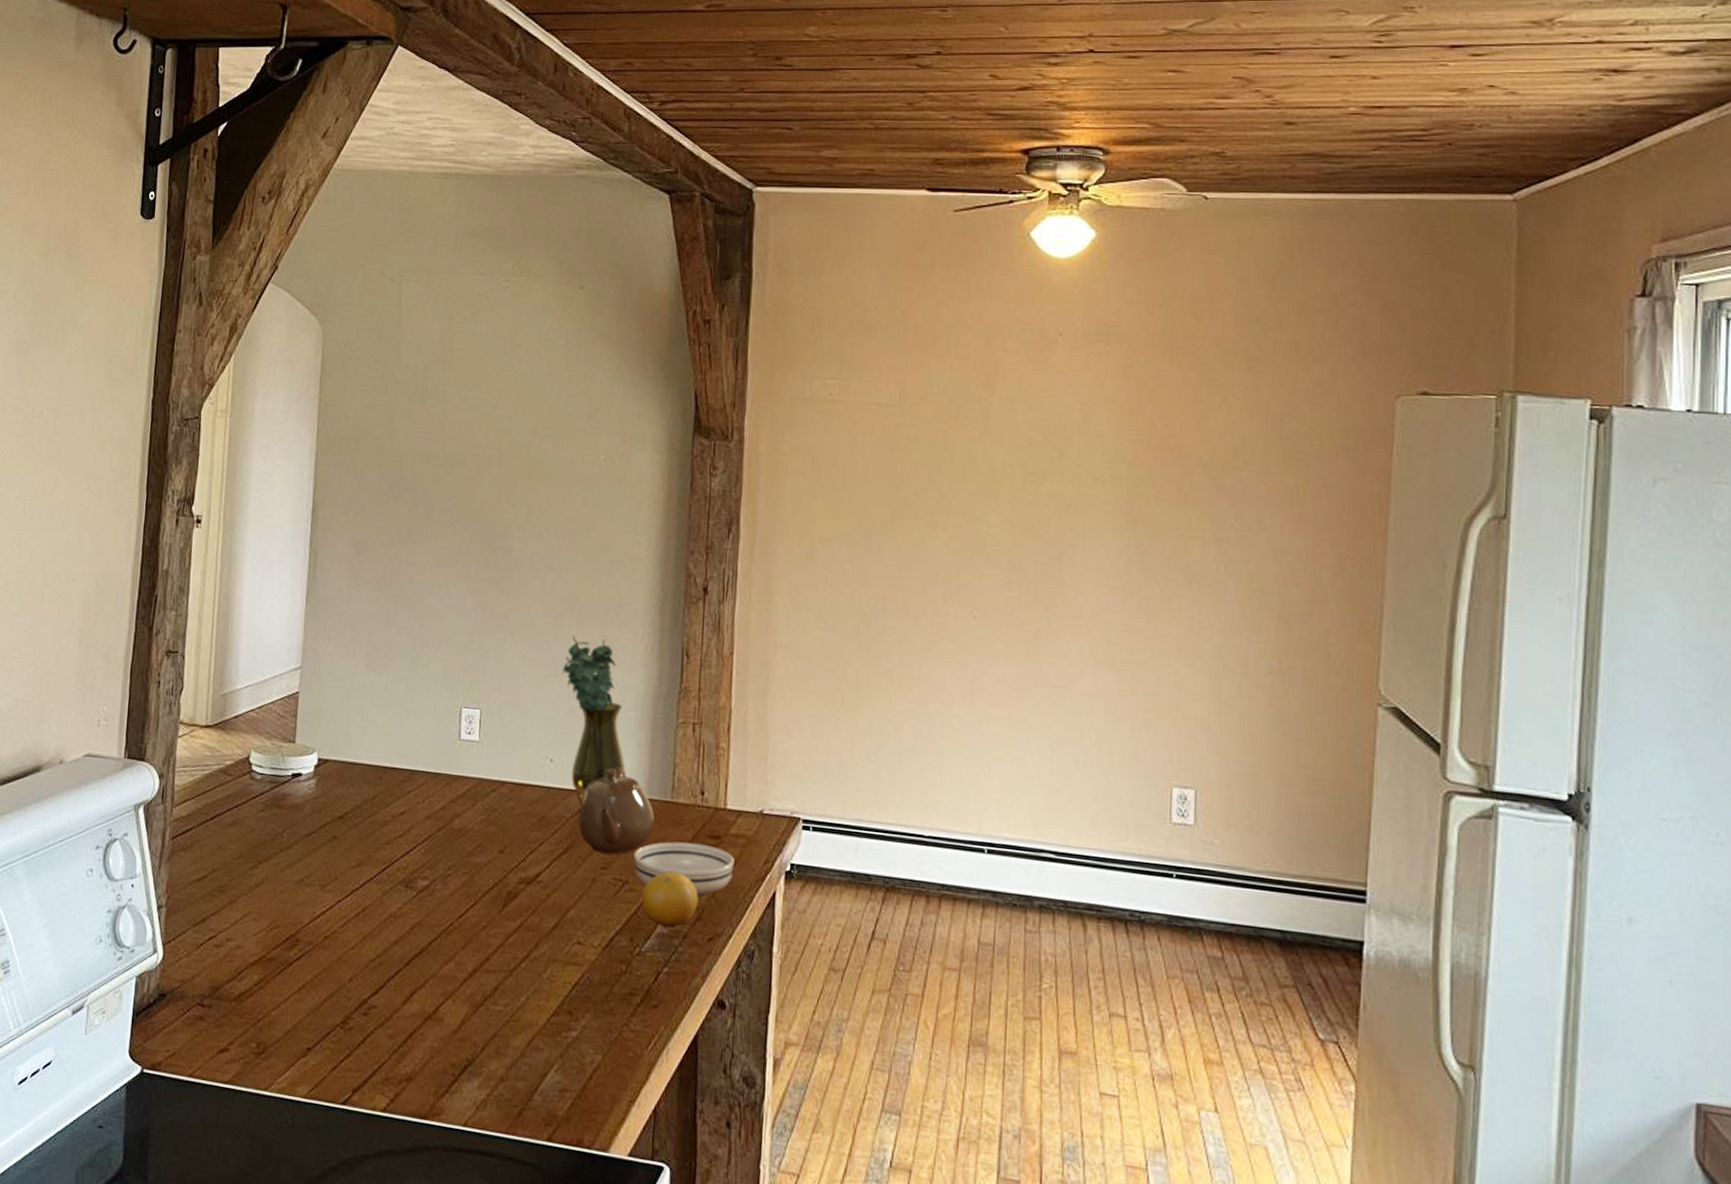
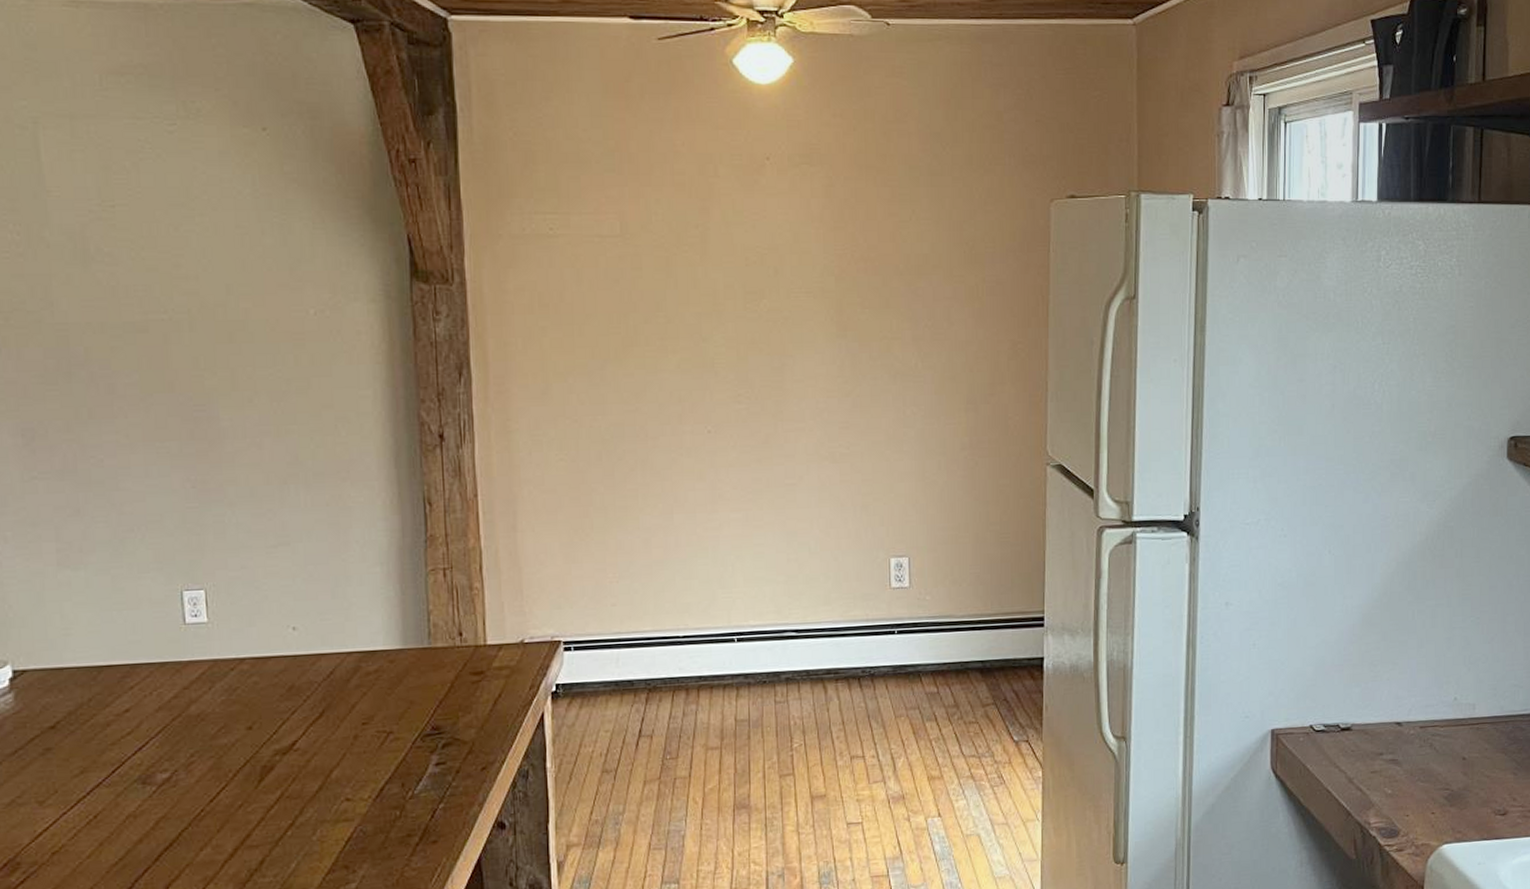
vase: present [563,635,626,805] -> none [295,499,378,667]
teapot: present [578,767,656,855] -> none [331,623,415,710]
bowl: present [633,841,734,900] -> none [395,681,500,735]
fruit: present [641,871,699,927] -> none [409,713,468,766]

